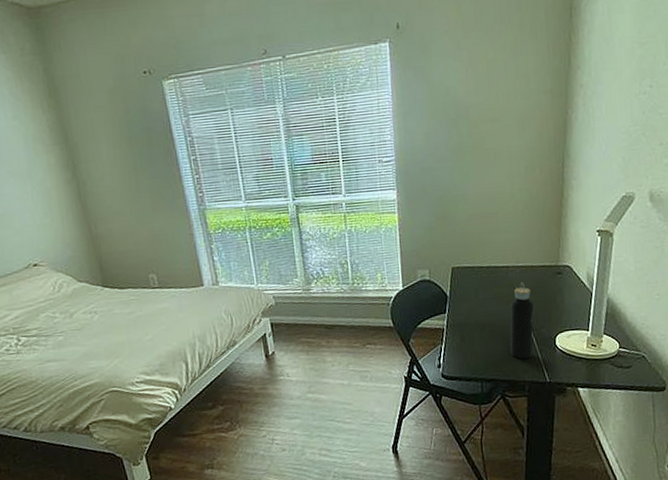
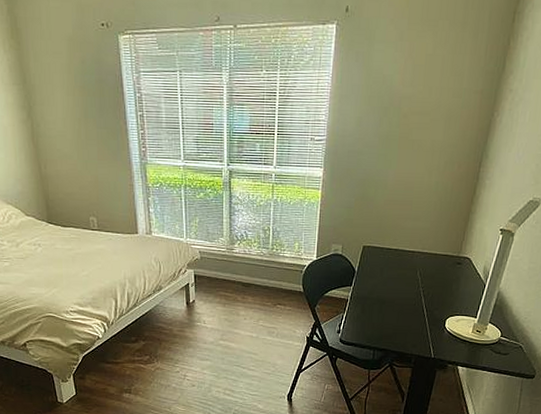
water bottle: present [509,282,534,359] -> none [403,267,431,335]

